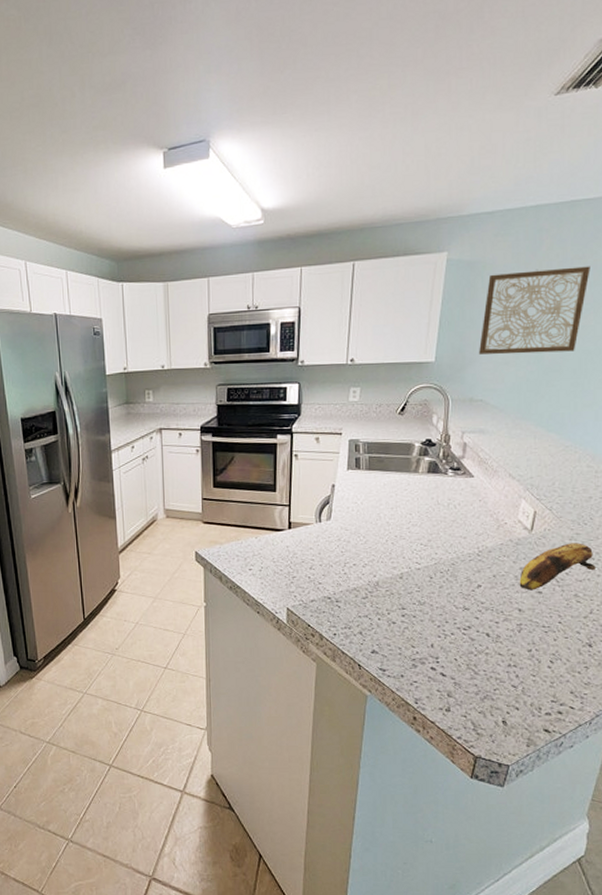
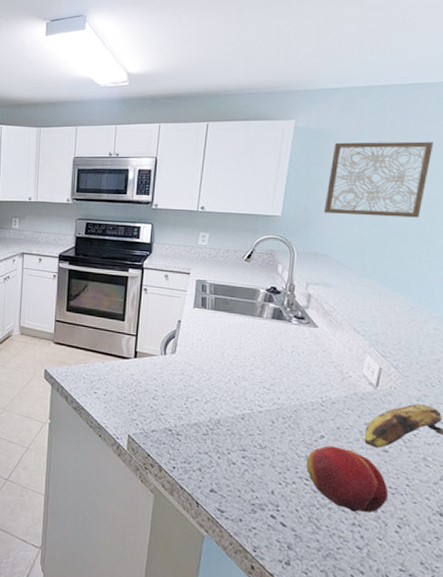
fruit: none [464,594,542,654] -> present [306,445,389,514]

